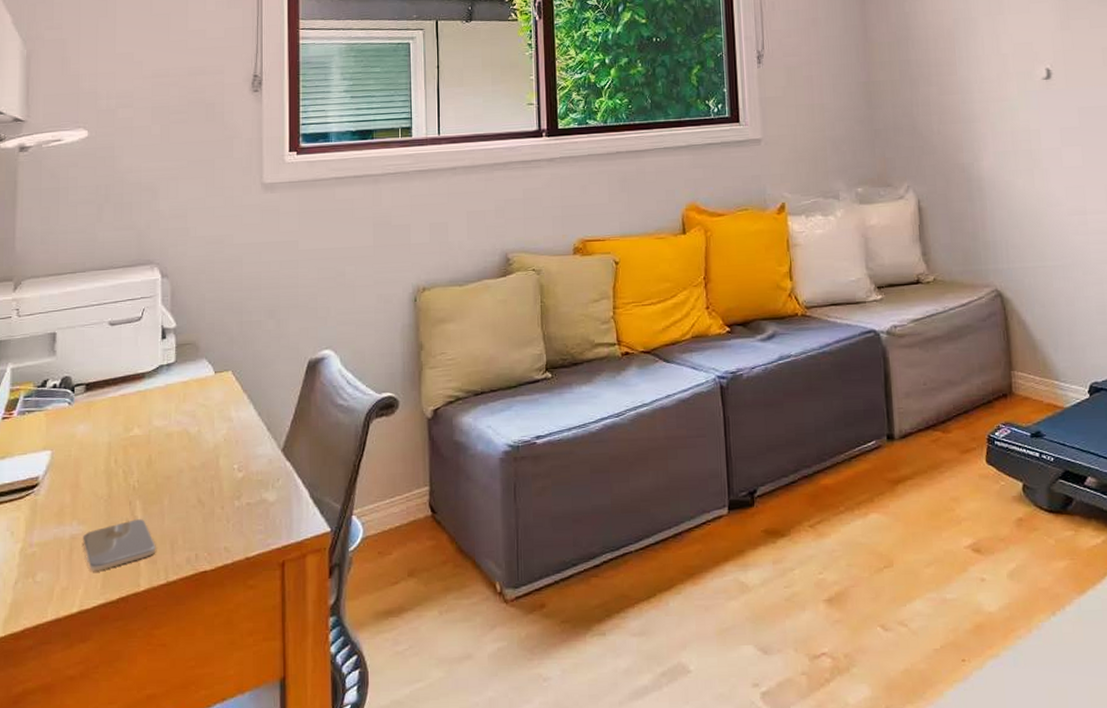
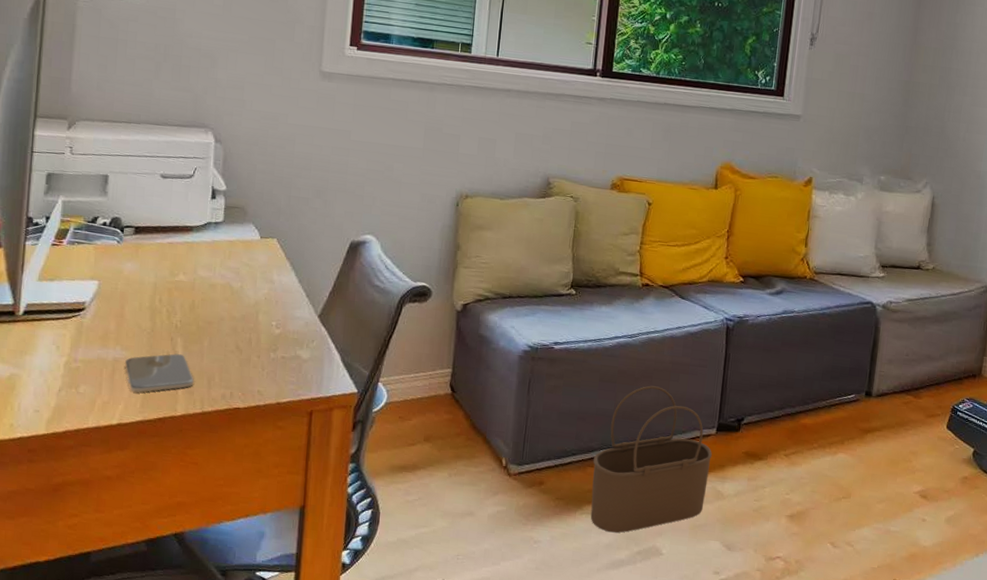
wicker basket: none [596,468,728,654] -> present [590,385,712,533]

